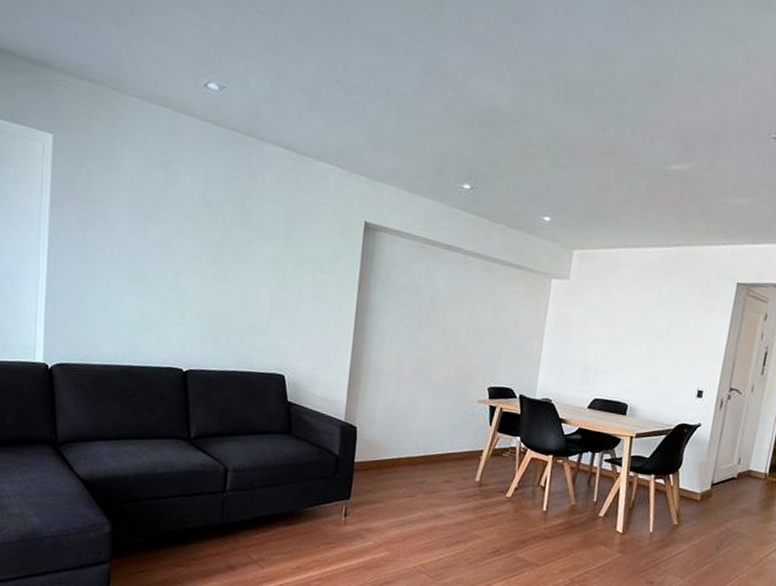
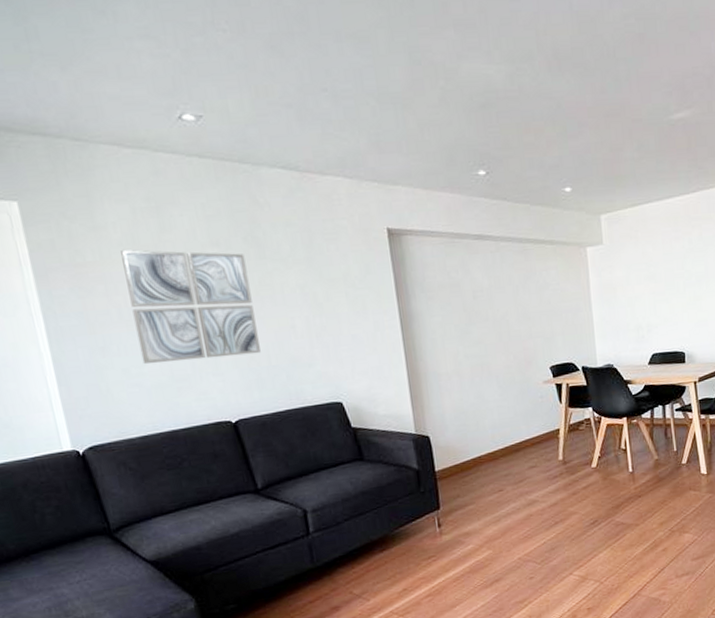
wall art: none [120,194,231,313] -> present [121,250,261,365]

